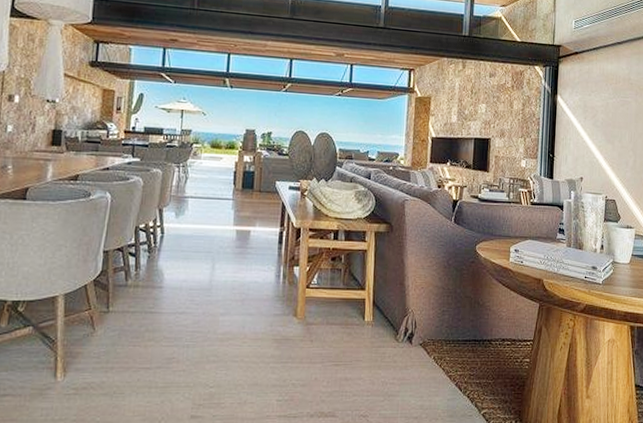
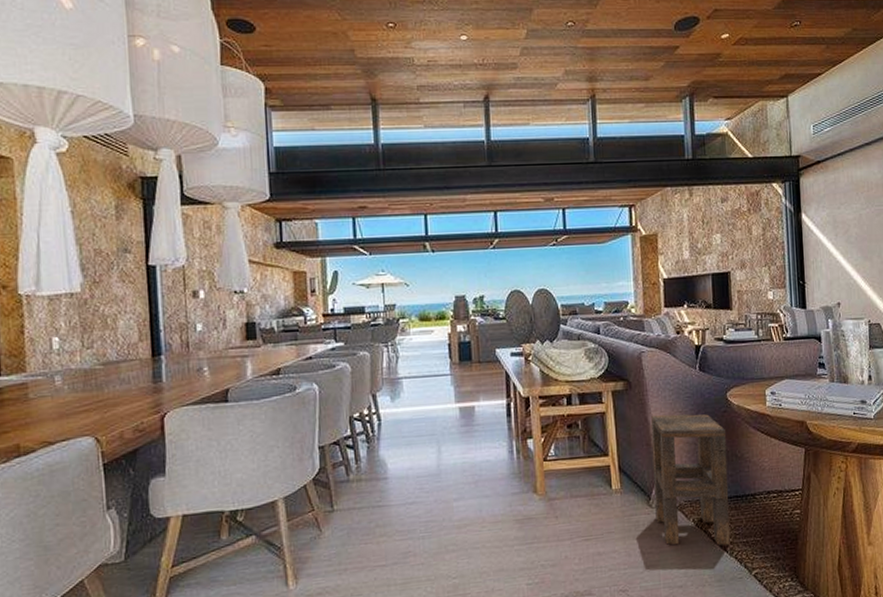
side table: none [401,257,471,385] -> present [651,414,730,546]

